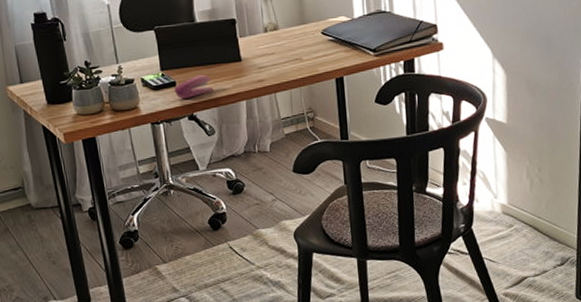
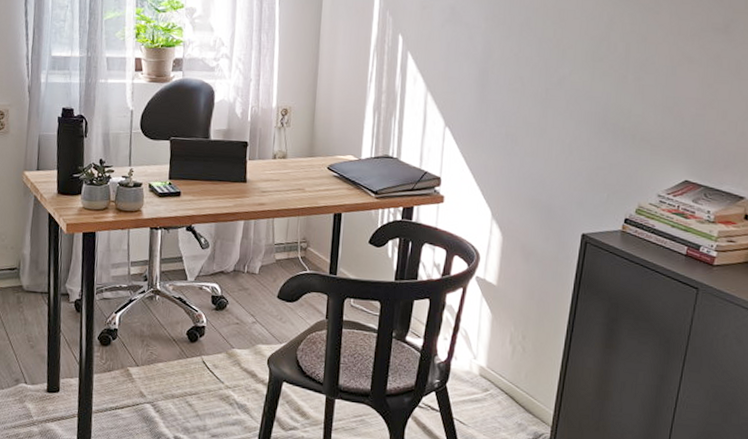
stapler: present [174,74,214,99] -> none [178,189,216,210]

